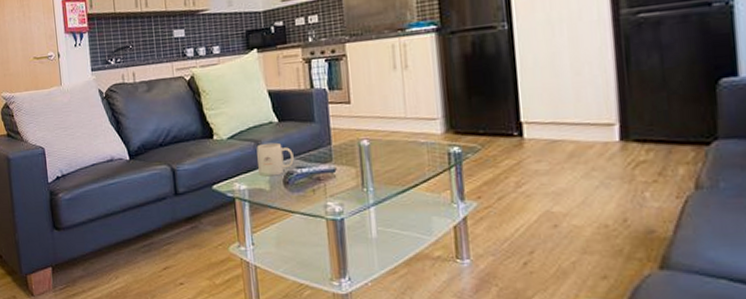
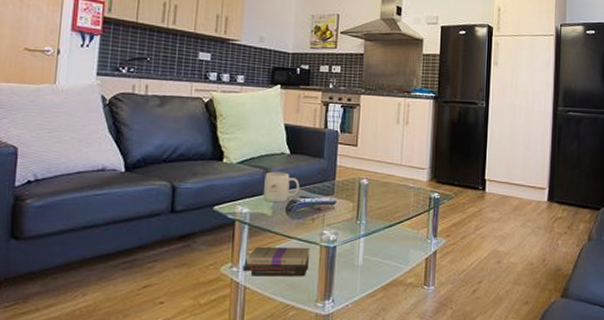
books: none [250,221,318,255] -> present [243,246,311,277]

